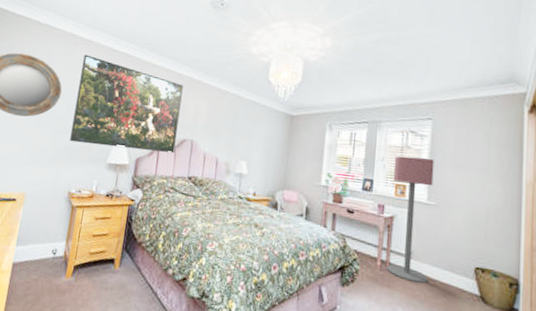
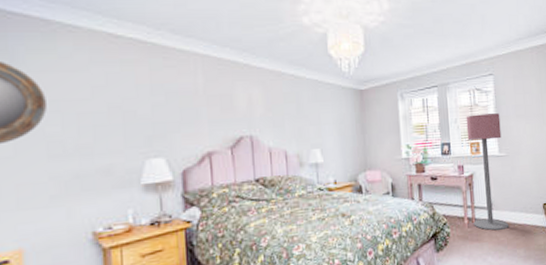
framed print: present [70,54,183,153] -> none [71,46,231,167]

